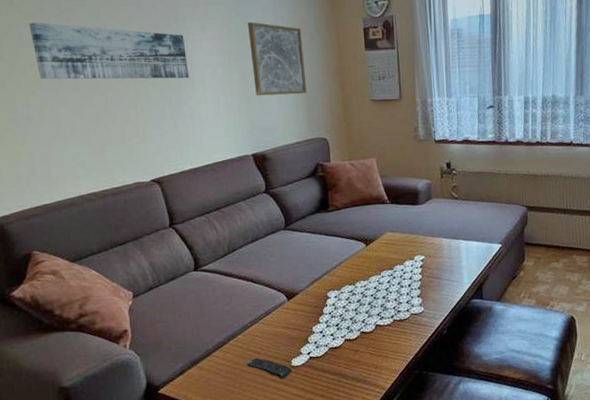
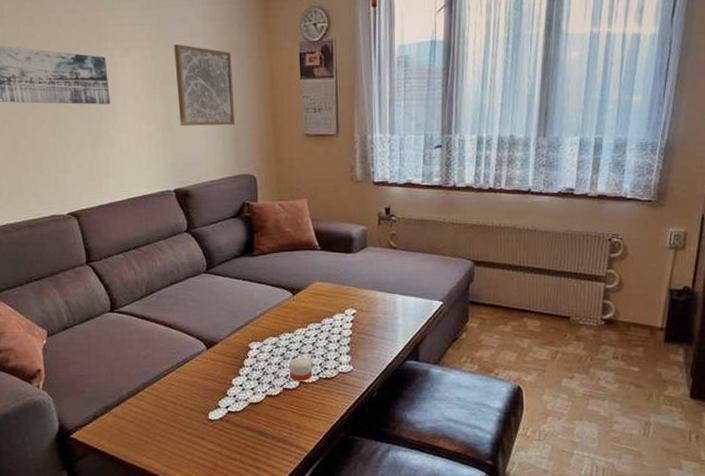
remote control: present [246,357,292,380] -> none [161,408,209,433]
candle: none [365,302,387,325] -> present [289,357,312,381]

